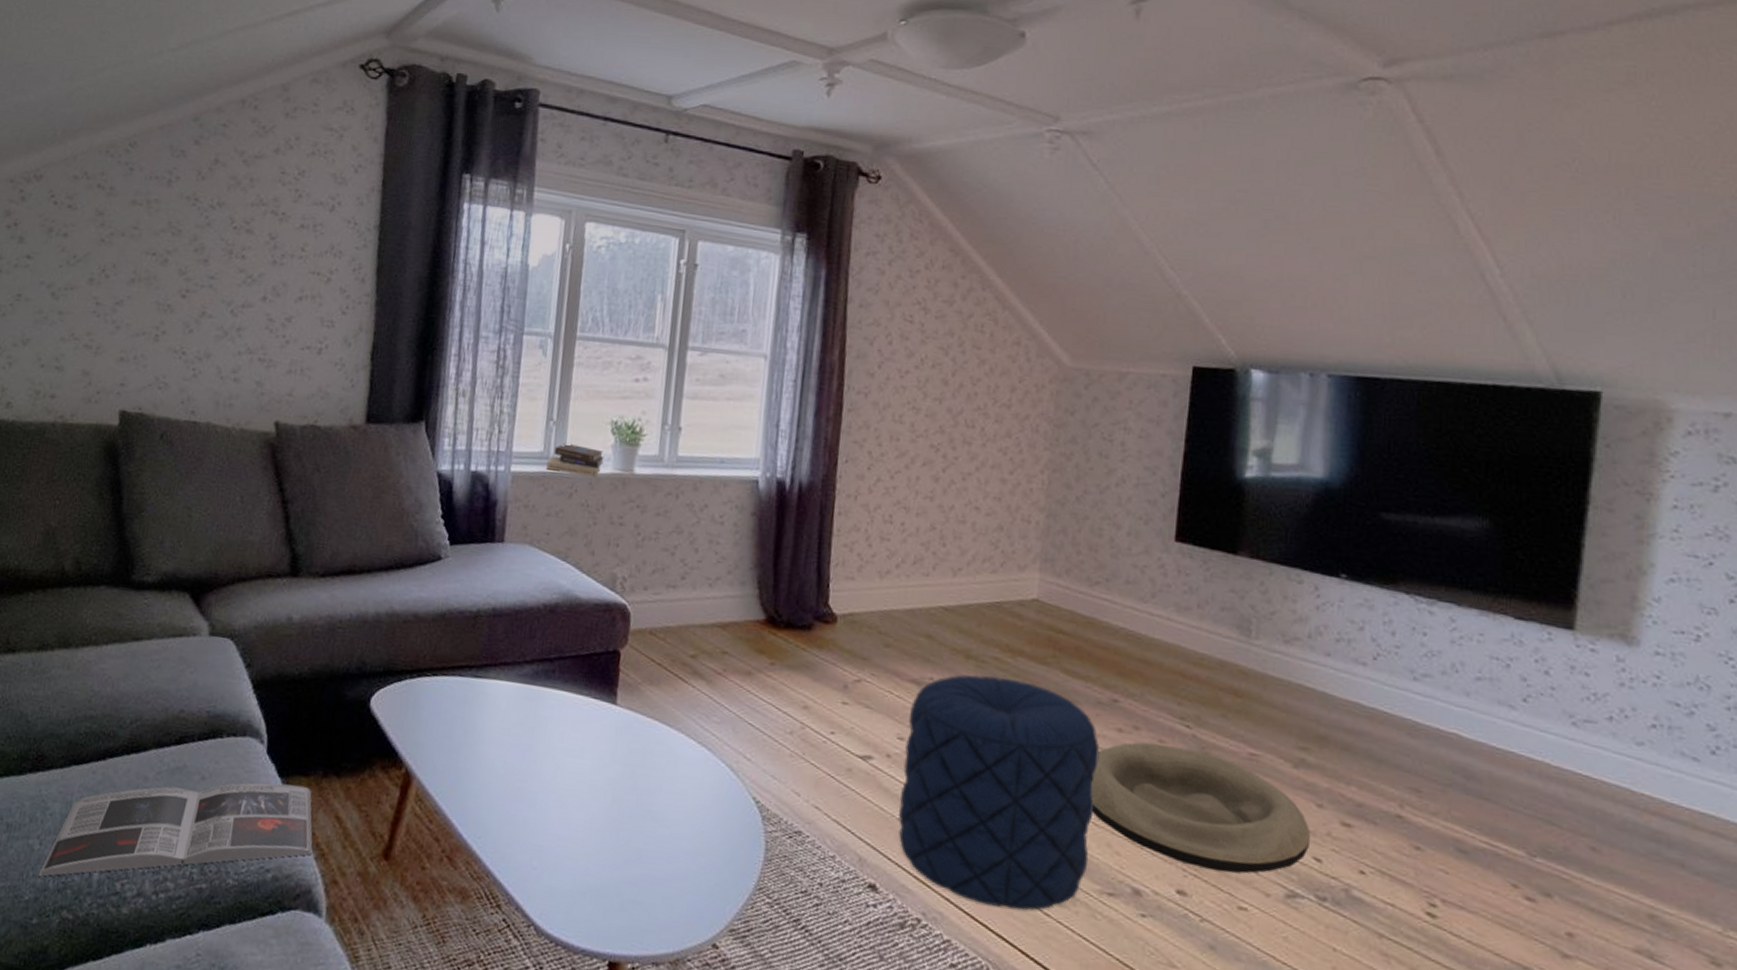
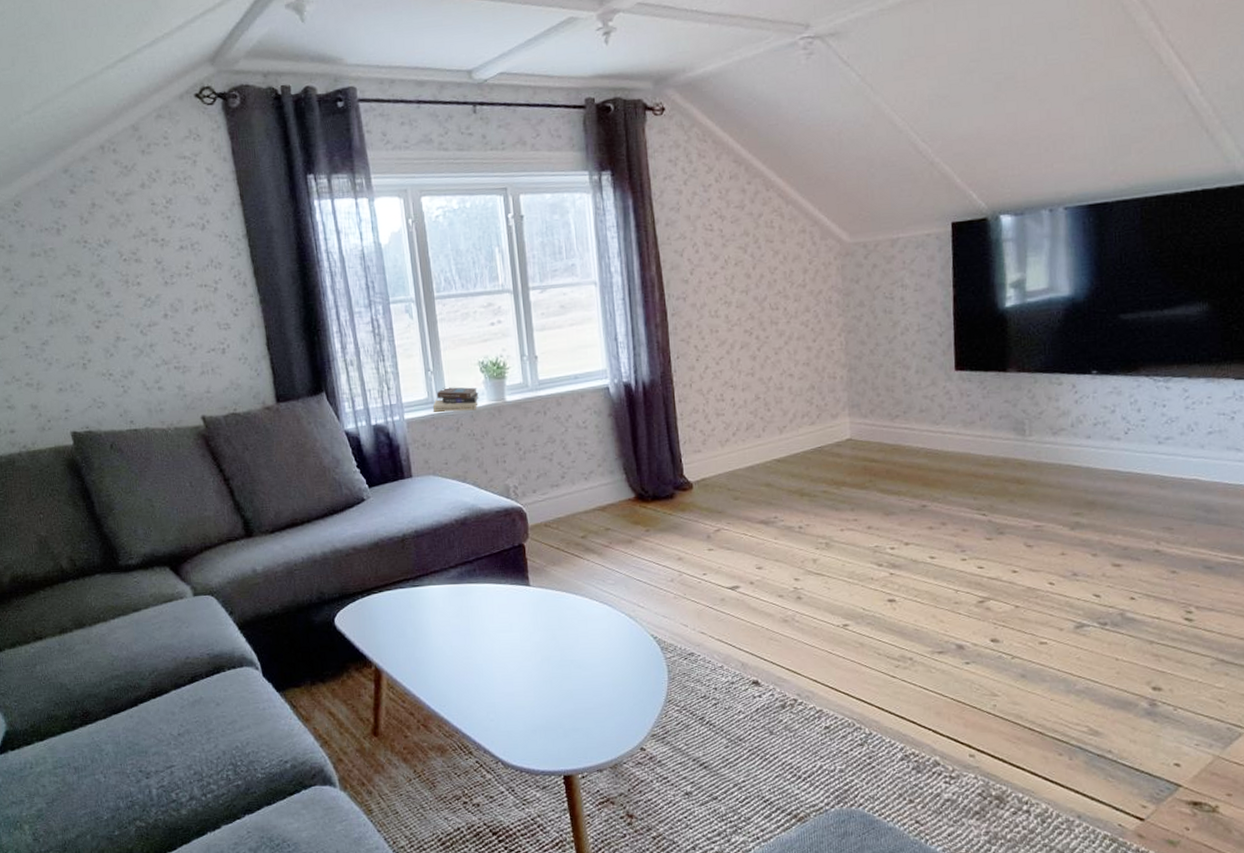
magazine: present [38,782,313,877] -> none [109,695,317,800]
pouf: present [899,674,1100,910] -> none [762,504,920,679]
dog bed: present [1090,742,1311,874] -> none [913,531,1090,620]

